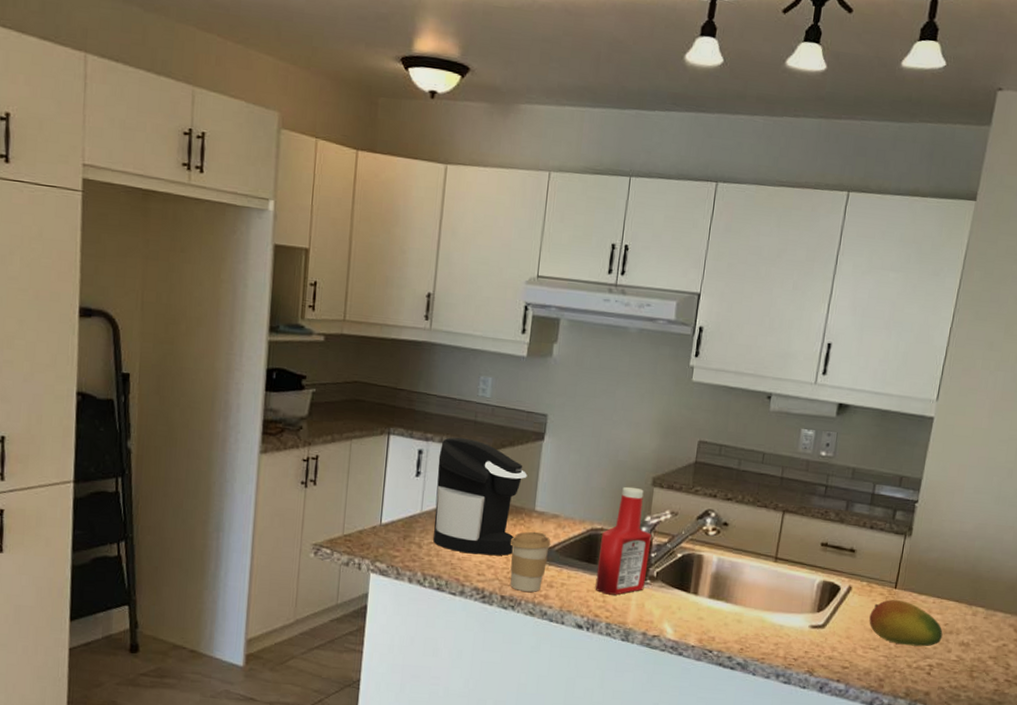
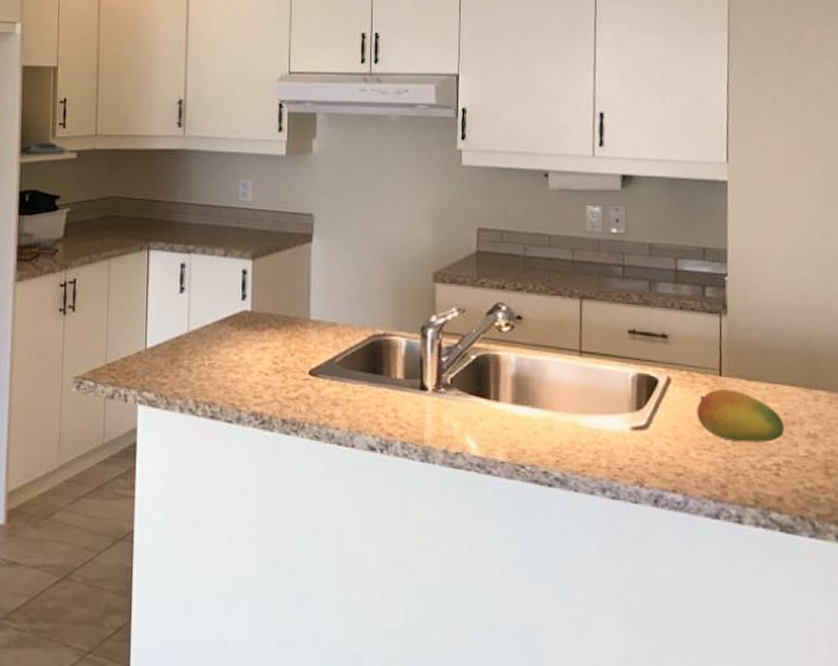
coffee maker: present [433,437,527,556] -> none [202,246,298,374]
coffee cup: present [510,531,551,592] -> none [287,343,331,412]
ketchup bottle: present [595,486,651,595] -> none [384,284,440,409]

